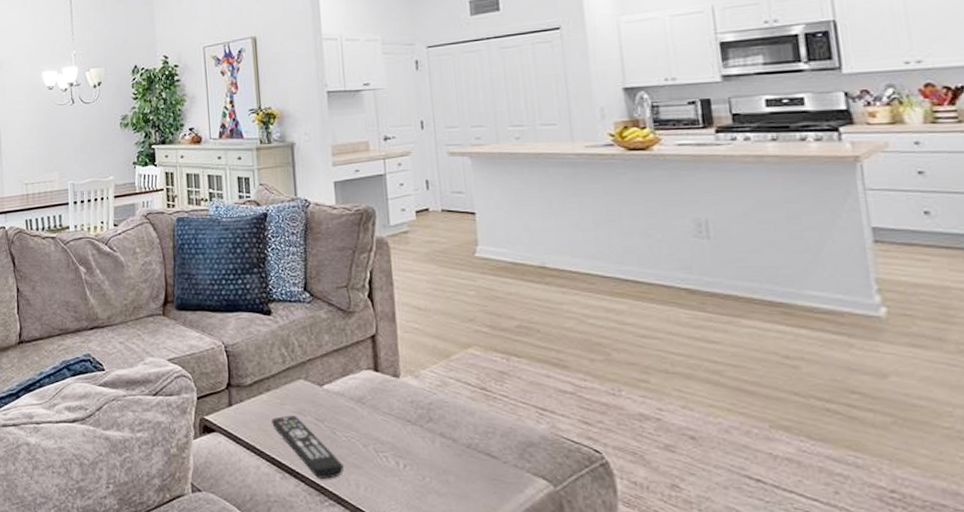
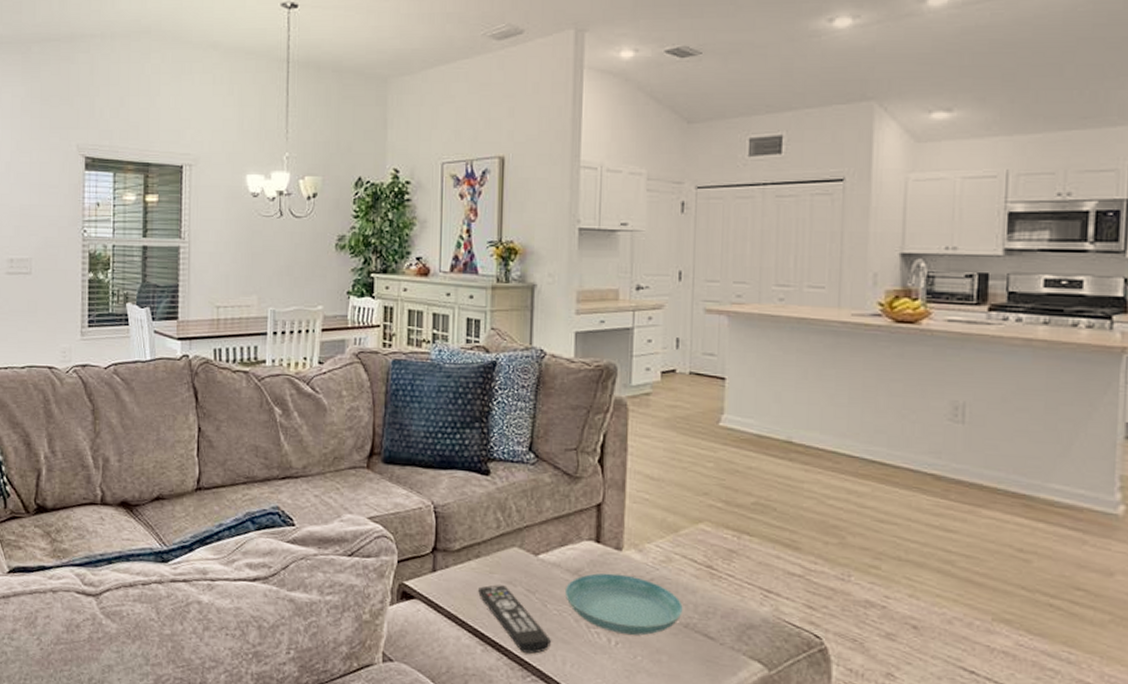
saucer: none [350,399,464,458] -> present [564,572,683,636]

